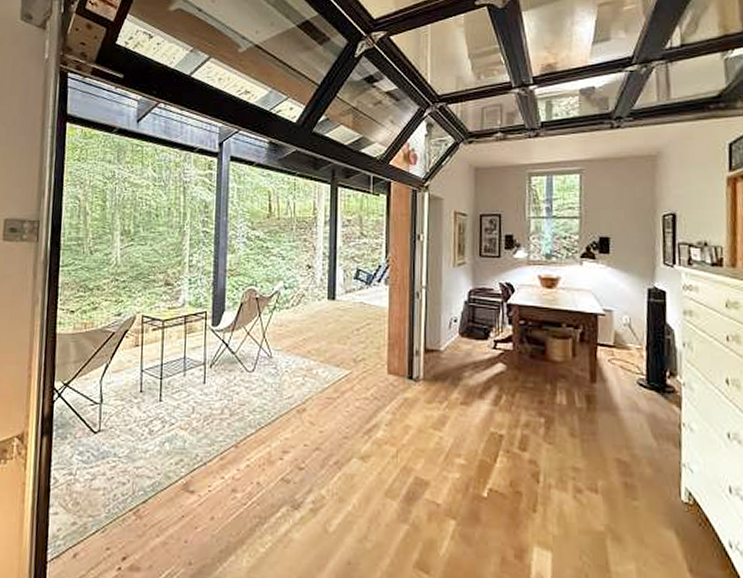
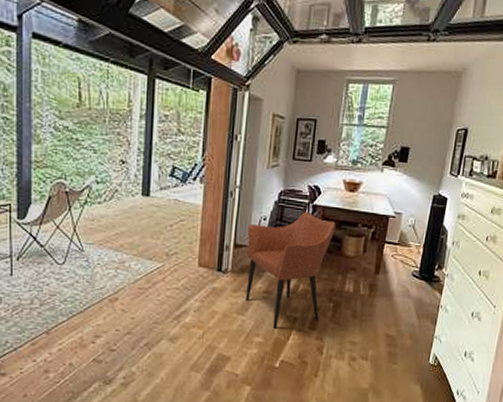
armchair: none [438,311,536,448] -> present [246,211,336,328]

